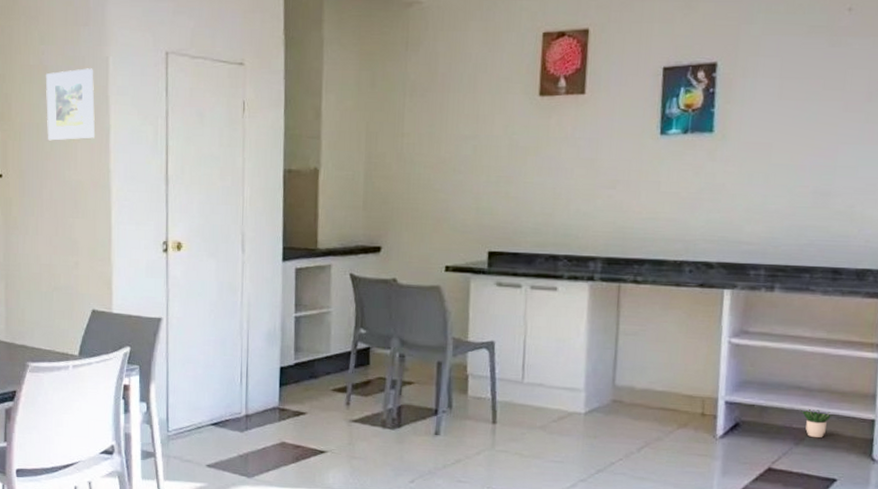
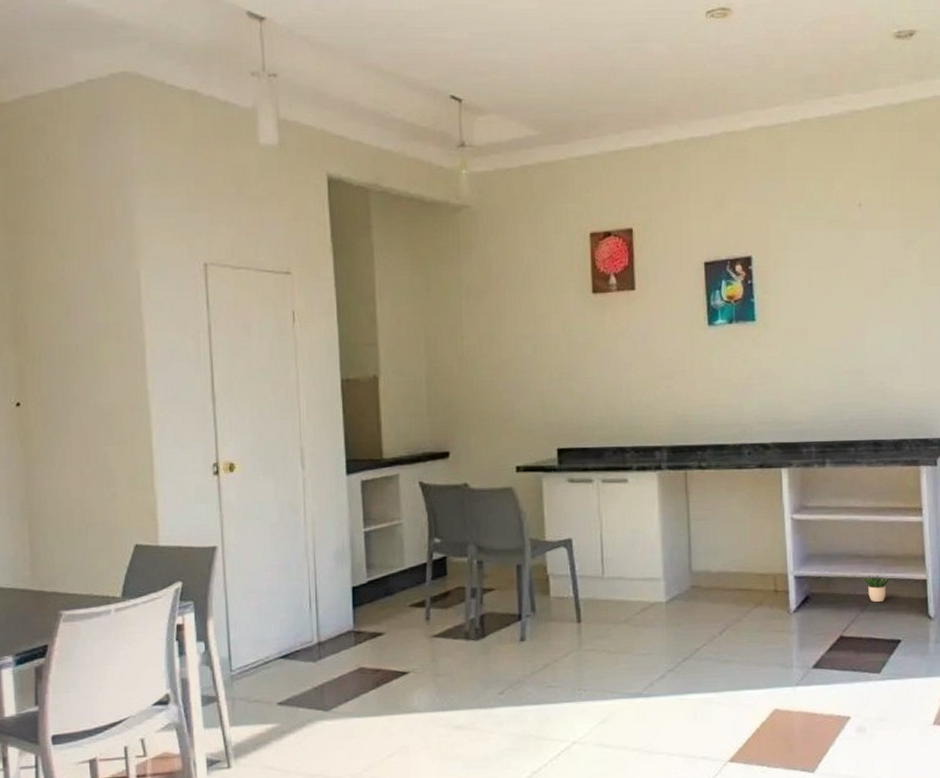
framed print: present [45,68,95,141] -> none [67,283,128,363]

